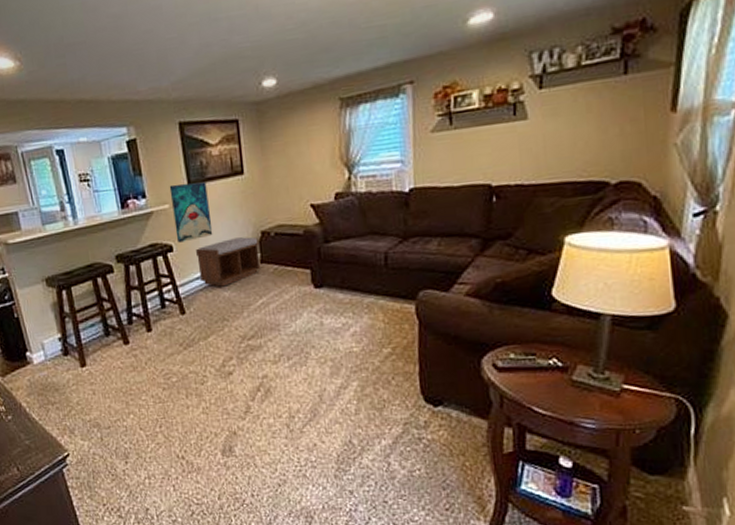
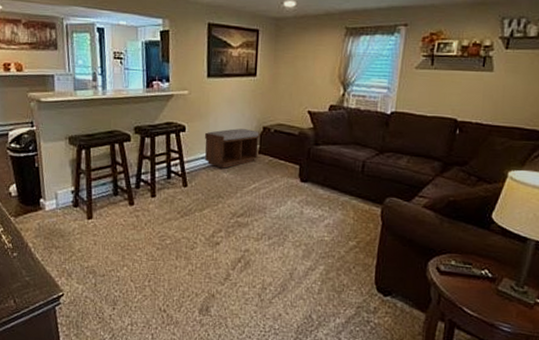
wall art: present [169,182,213,243] -> none [190,74,223,125]

